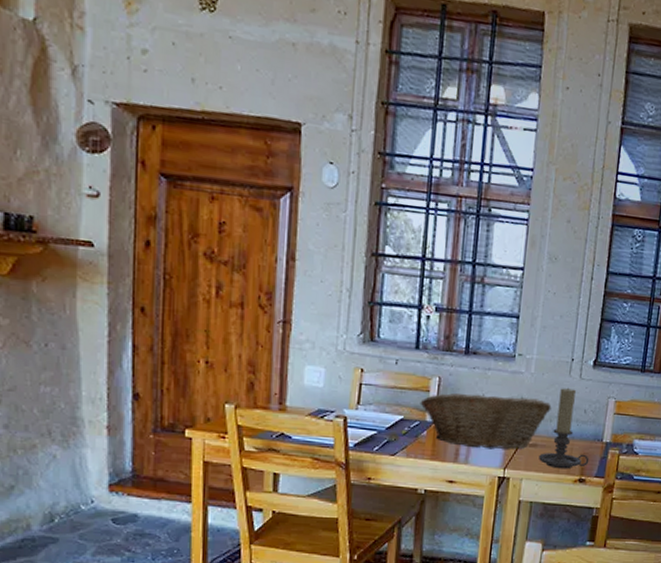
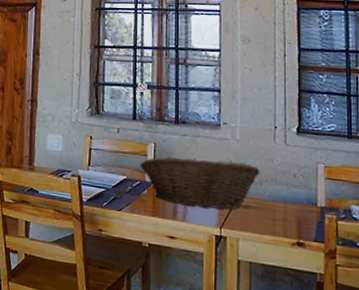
candle holder: present [539,387,590,469] -> none [253,152,306,232]

